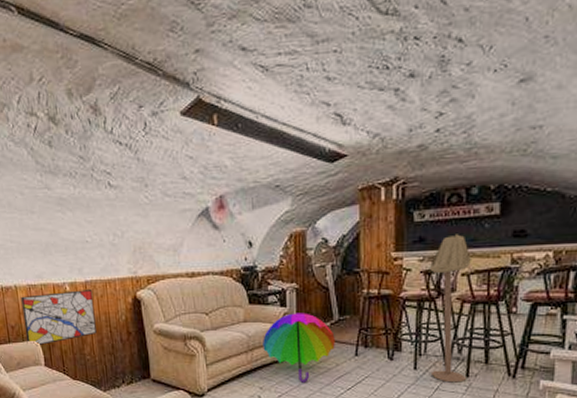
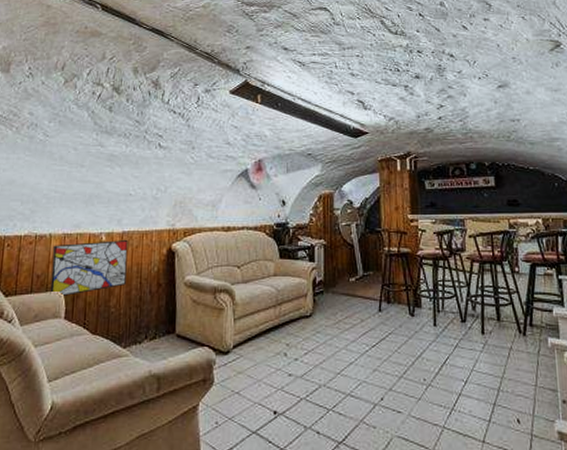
umbrella: present [263,313,336,384] -> none [291,268,361,340]
floor lamp: present [430,234,471,383] -> none [442,201,483,340]

